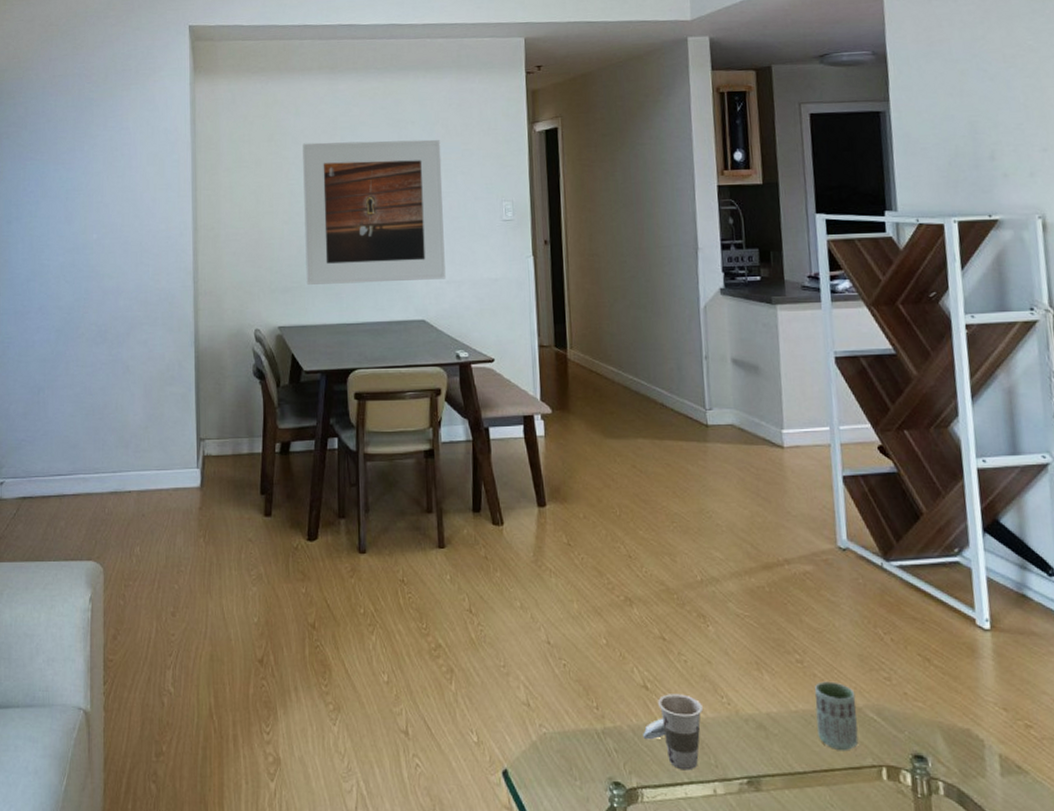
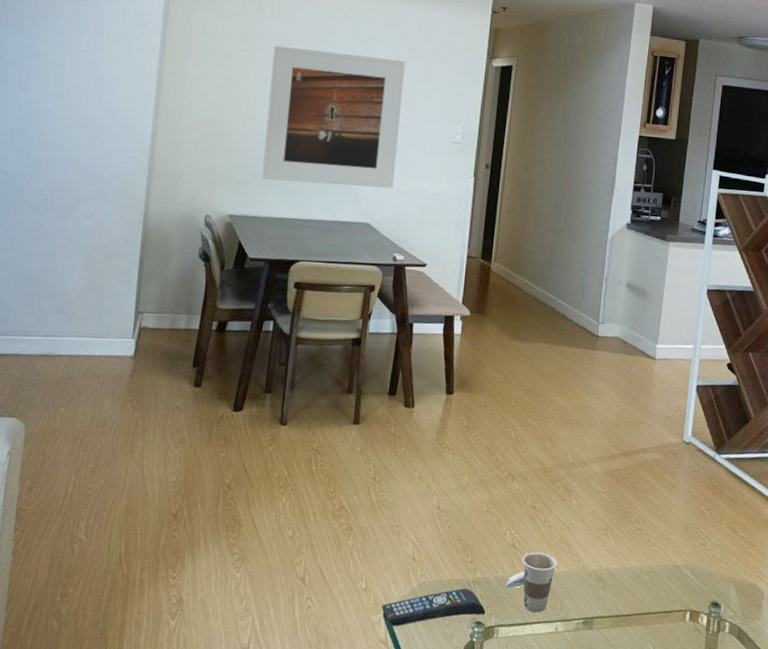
remote control: none [499,740,624,788] -> present [382,588,486,626]
cup: present [814,681,859,751] -> none [643,545,677,599]

